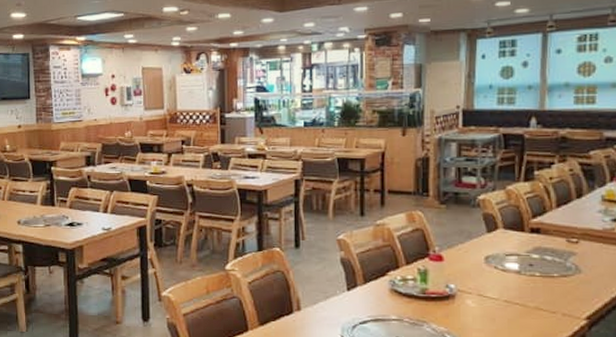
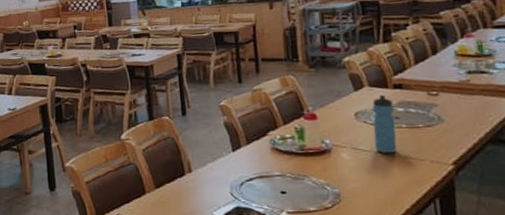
water bottle: none [503,238,529,303] -> present [372,94,397,153]

